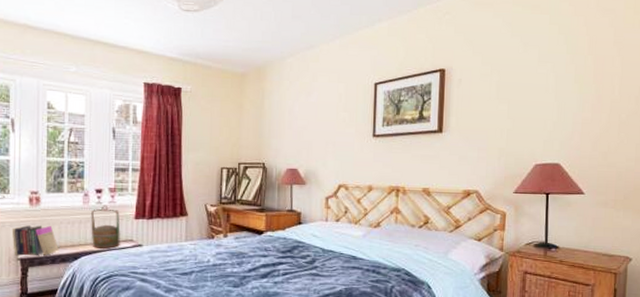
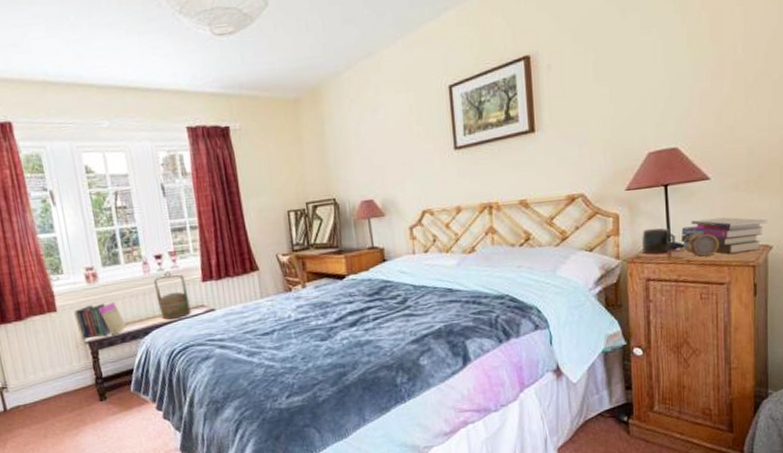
mug: none [523,228,552,252] -> present [642,228,676,255]
books: none [556,227,630,260] -> present [680,217,768,254]
alarm clock: none [558,239,588,259] -> present [683,234,719,257]

